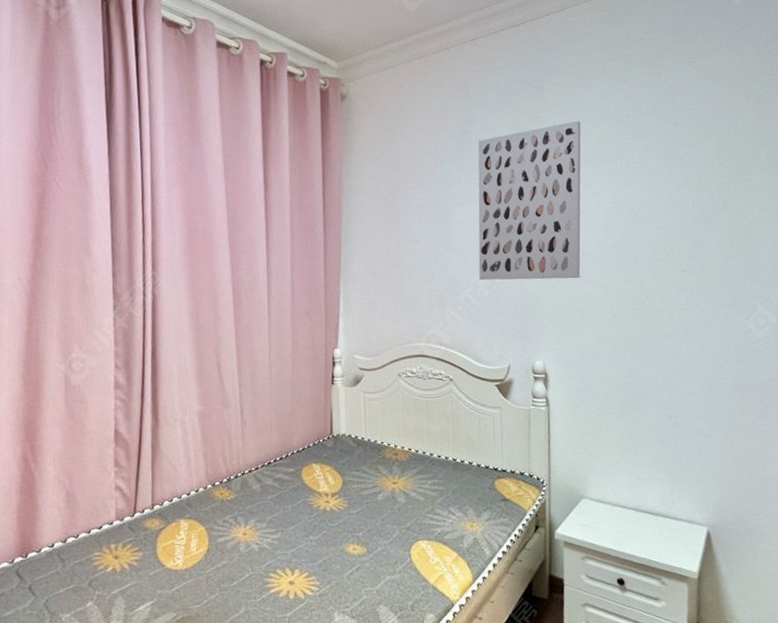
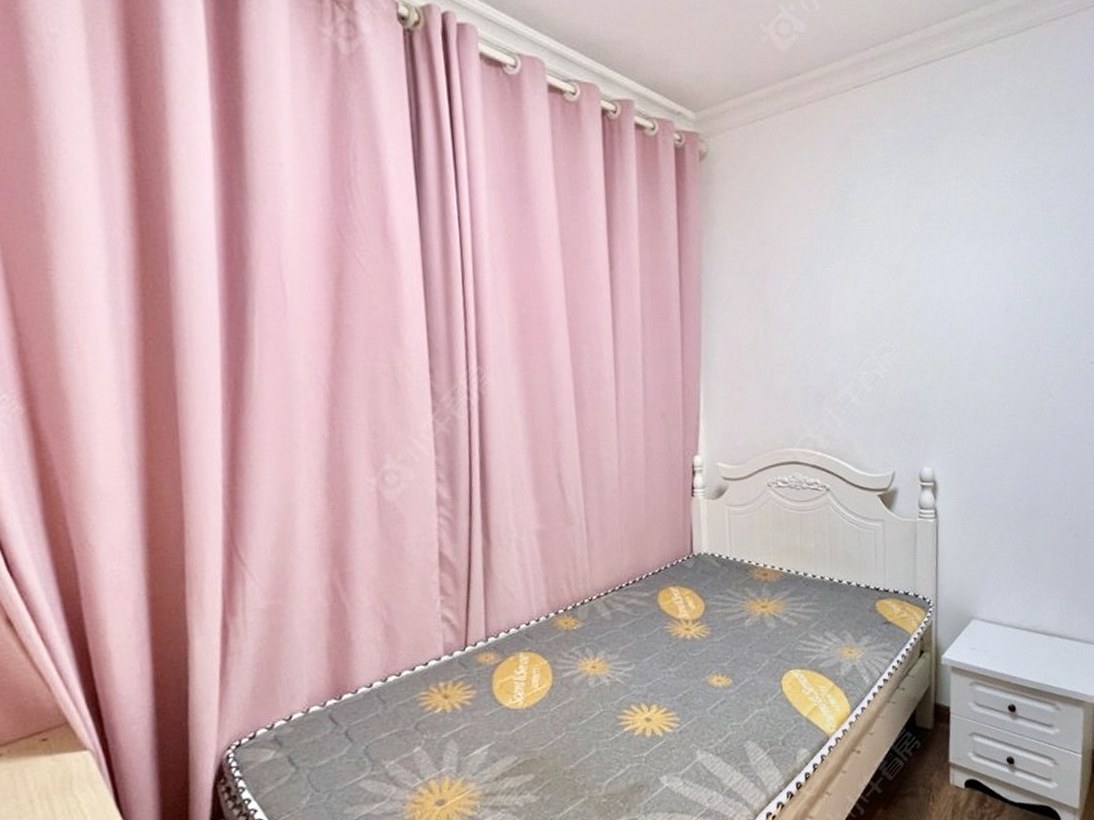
wall art: present [478,120,581,281] -> none [860,186,980,375]

